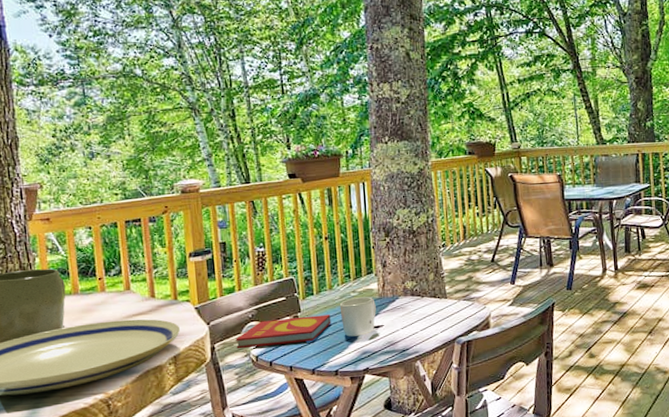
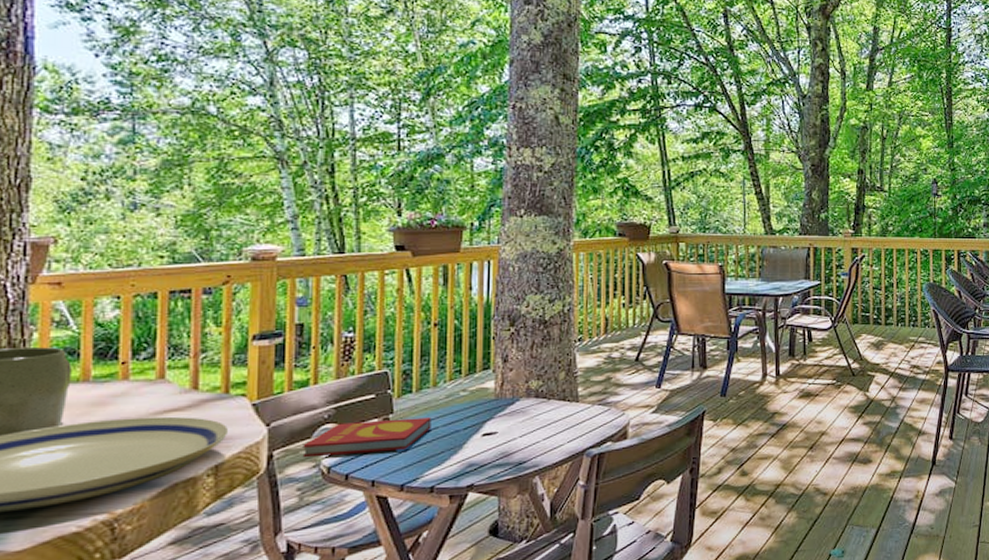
mug: present [339,297,376,337] -> none [444,397,490,445]

